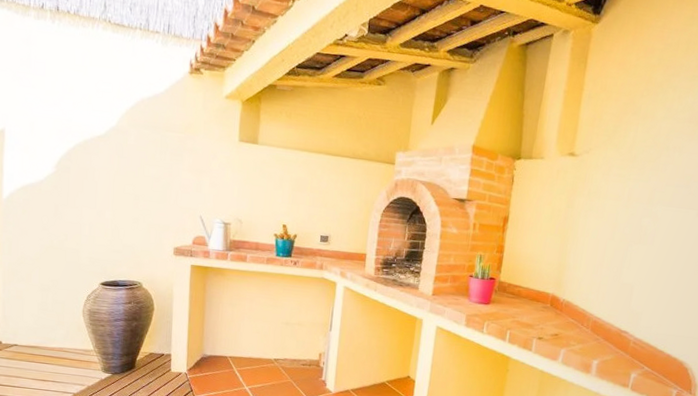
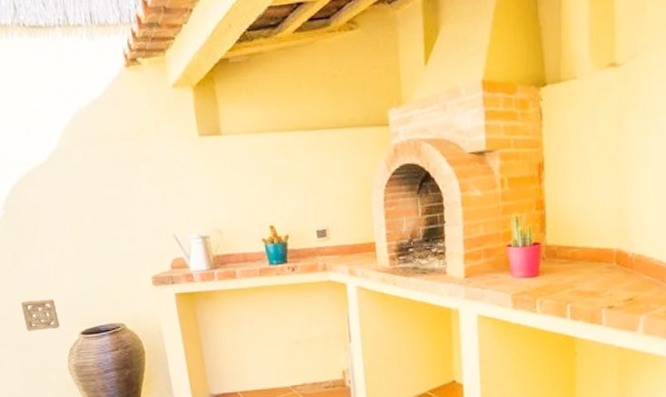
wall ornament: none [52,247,84,276] -> present [20,299,60,331]

